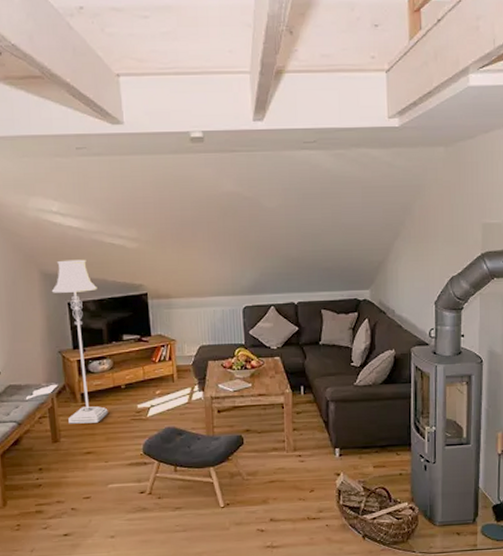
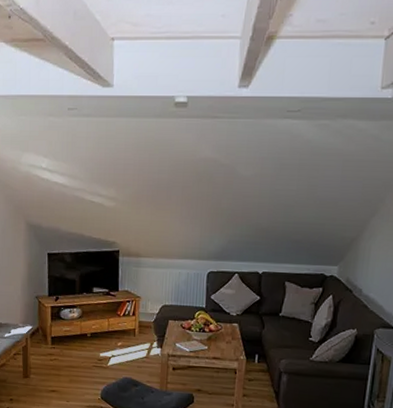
floor lamp: present [51,259,108,424] -> none [34,213,75,365]

